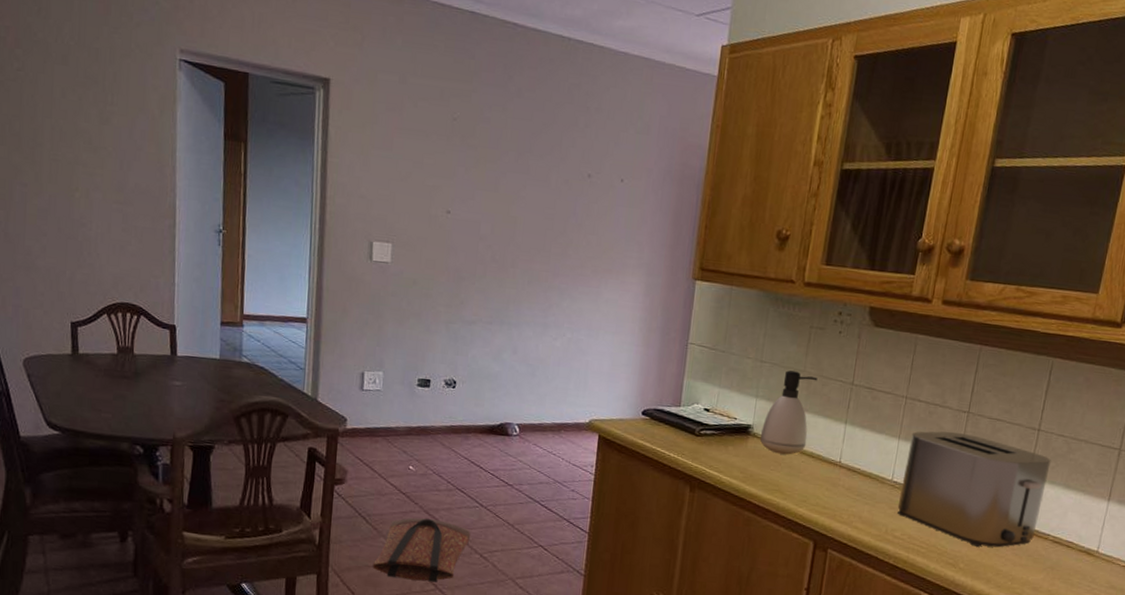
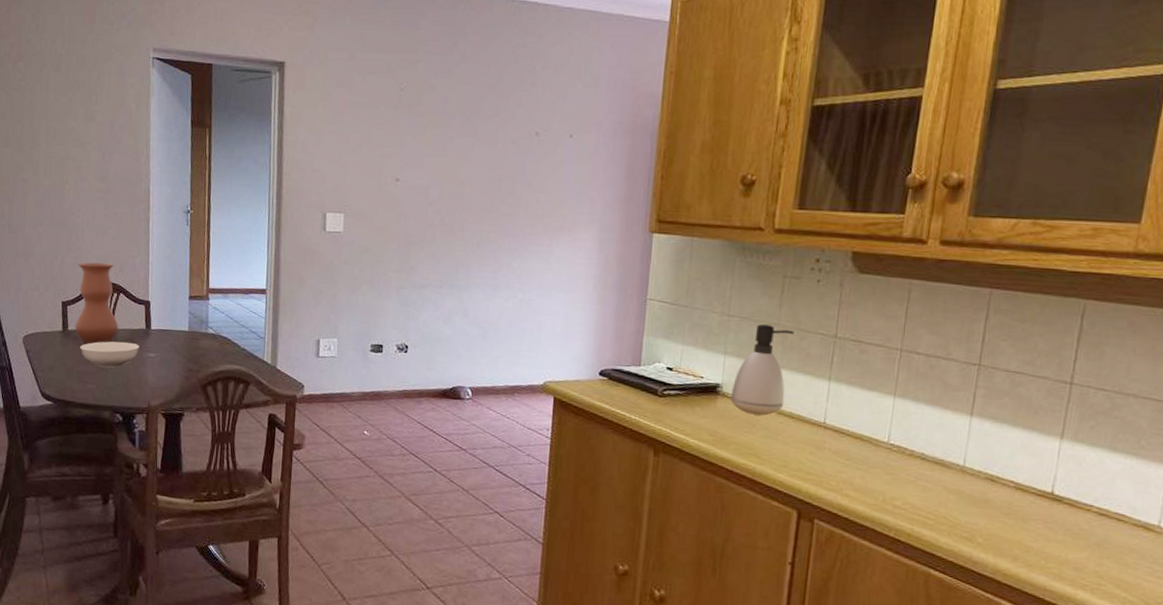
vase: none [86,280,139,371] -> present [74,262,119,345]
bowl: none [93,367,164,396] -> present [80,341,140,368]
shopping bag: present [372,517,471,583] -> none [330,482,426,548]
toaster: present [897,431,1051,548] -> none [896,386,1090,520]

